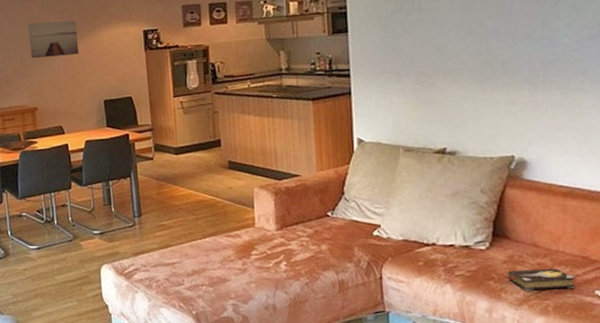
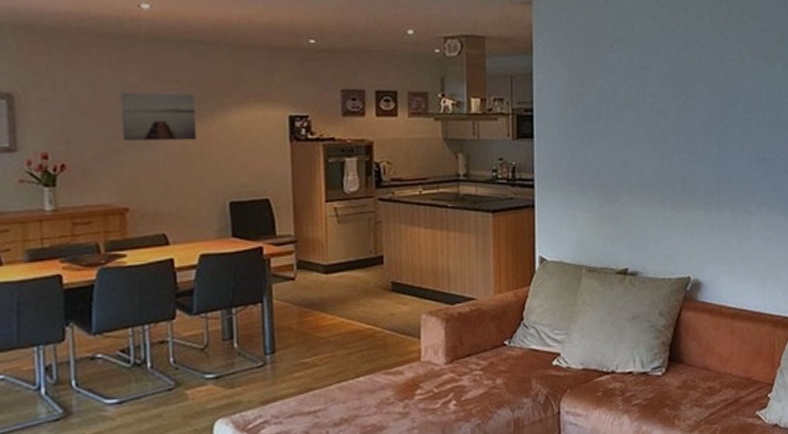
hardback book: present [507,268,576,291] -> none [680,391,740,416]

